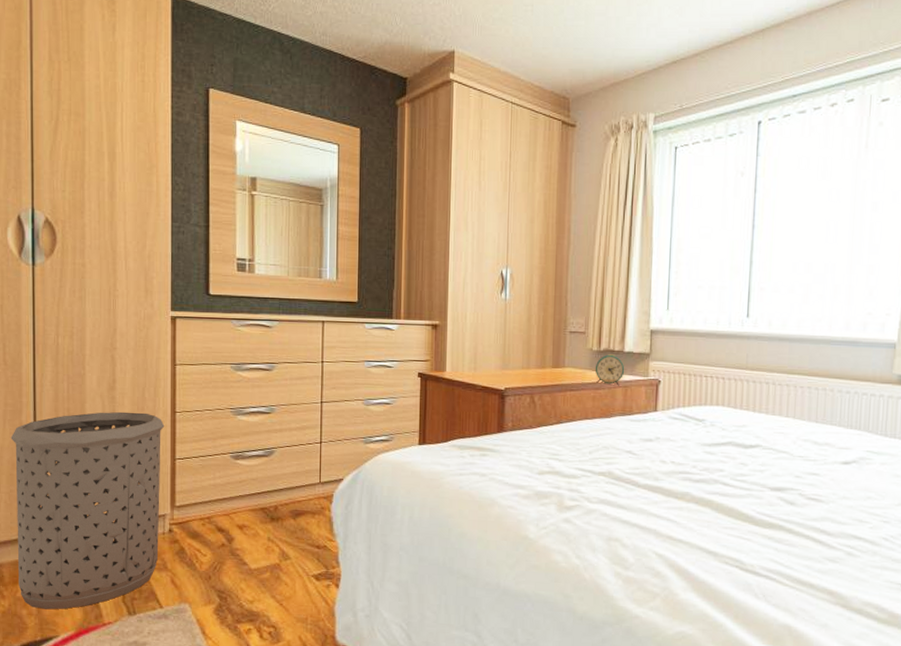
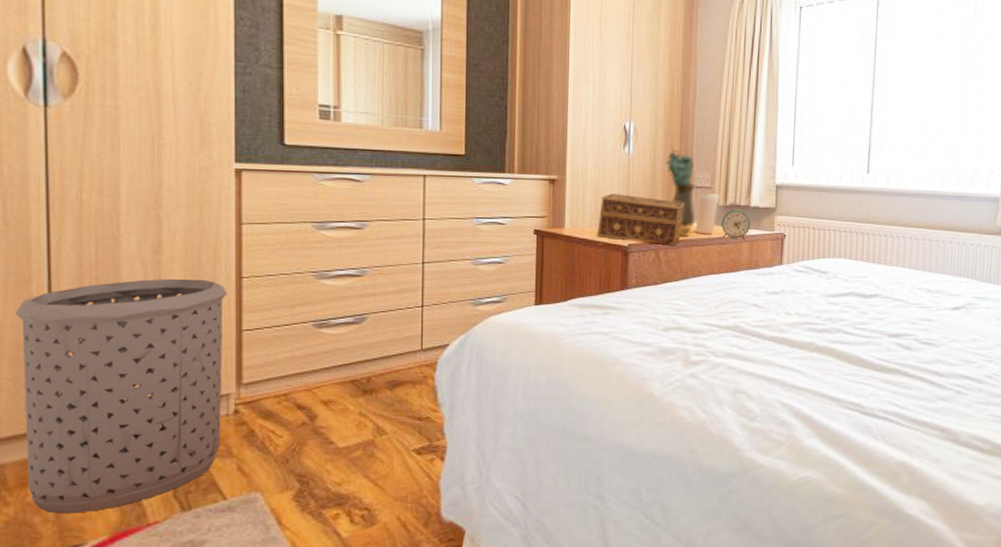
decorative box: none [476,338,559,391] -> present [597,193,685,246]
vase: none [540,292,571,382] -> present [665,147,697,238]
candle: none [567,337,593,380] -> present [692,192,719,235]

